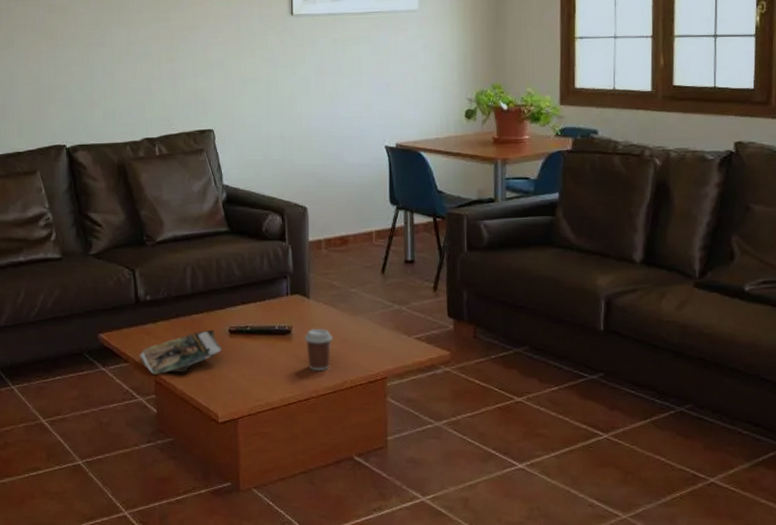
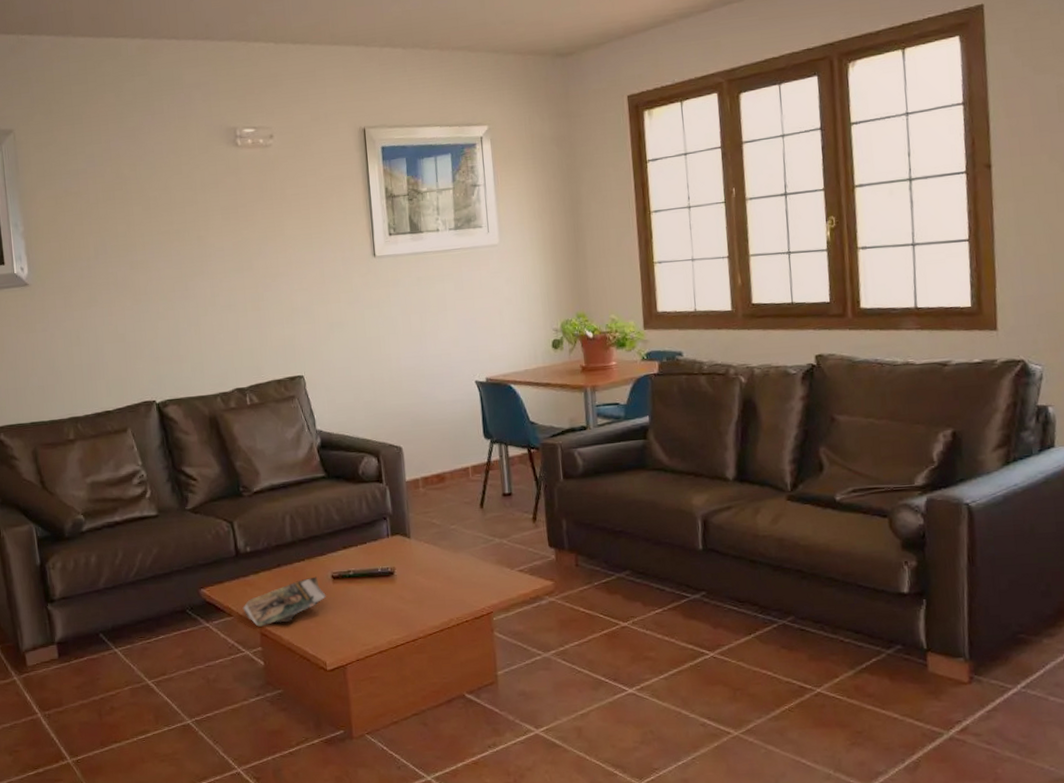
coffee cup: present [304,329,333,371] -> none [407,568,436,611]

